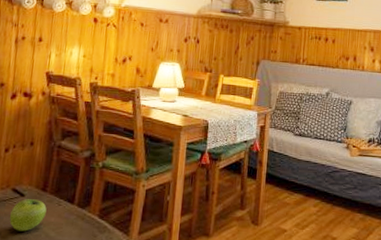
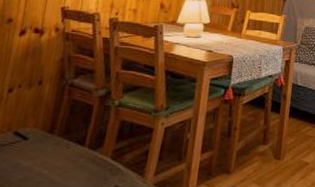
fruit: present [9,199,47,232] -> none [8,142,53,178]

